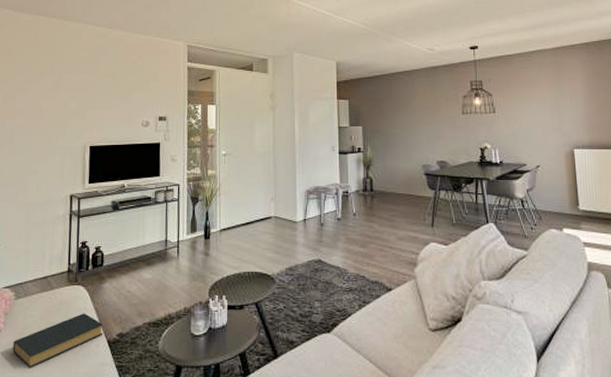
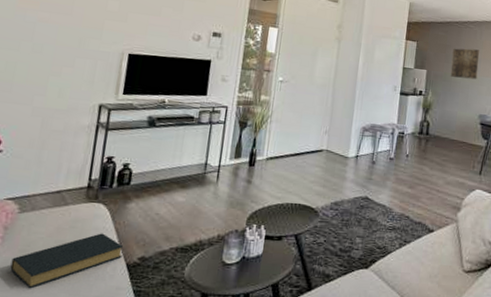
wall art: none [386,99,415,130] -> present [450,48,480,80]

